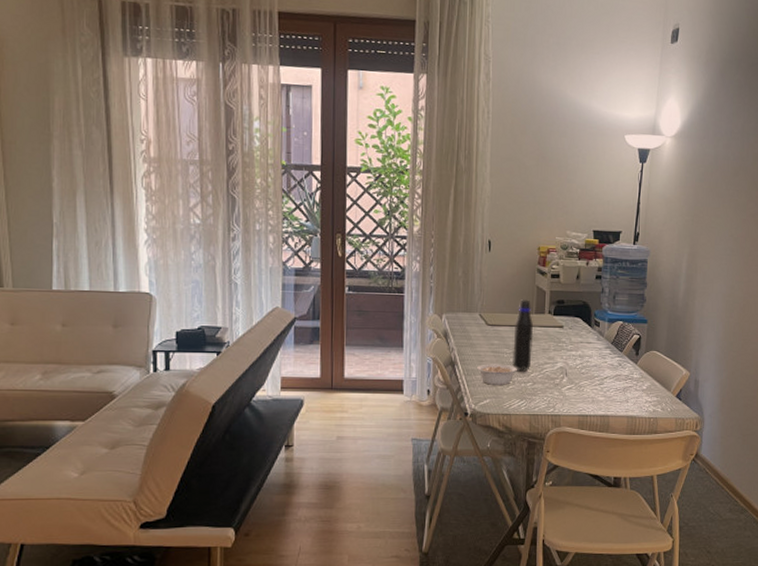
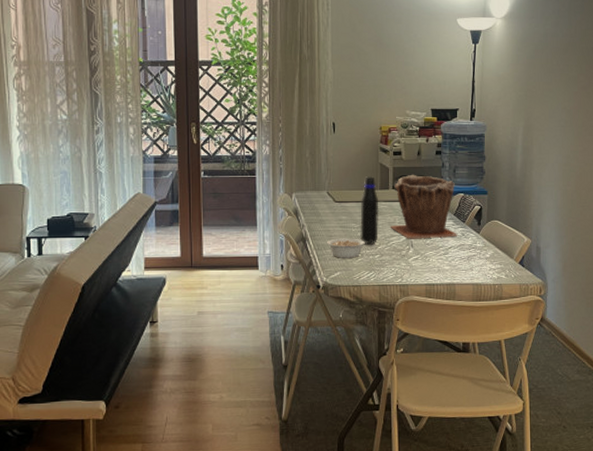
plant pot: none [544,299,615,368] -> present [390,174,458,239]

